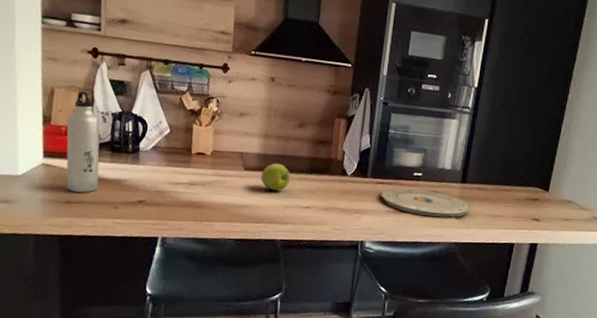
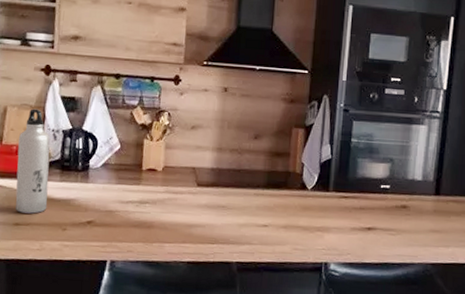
apple: present [261,163,291,191] -> none [214,178,246,208]
plate: present [381,188,471,218] -> none [345,202,448,235]

